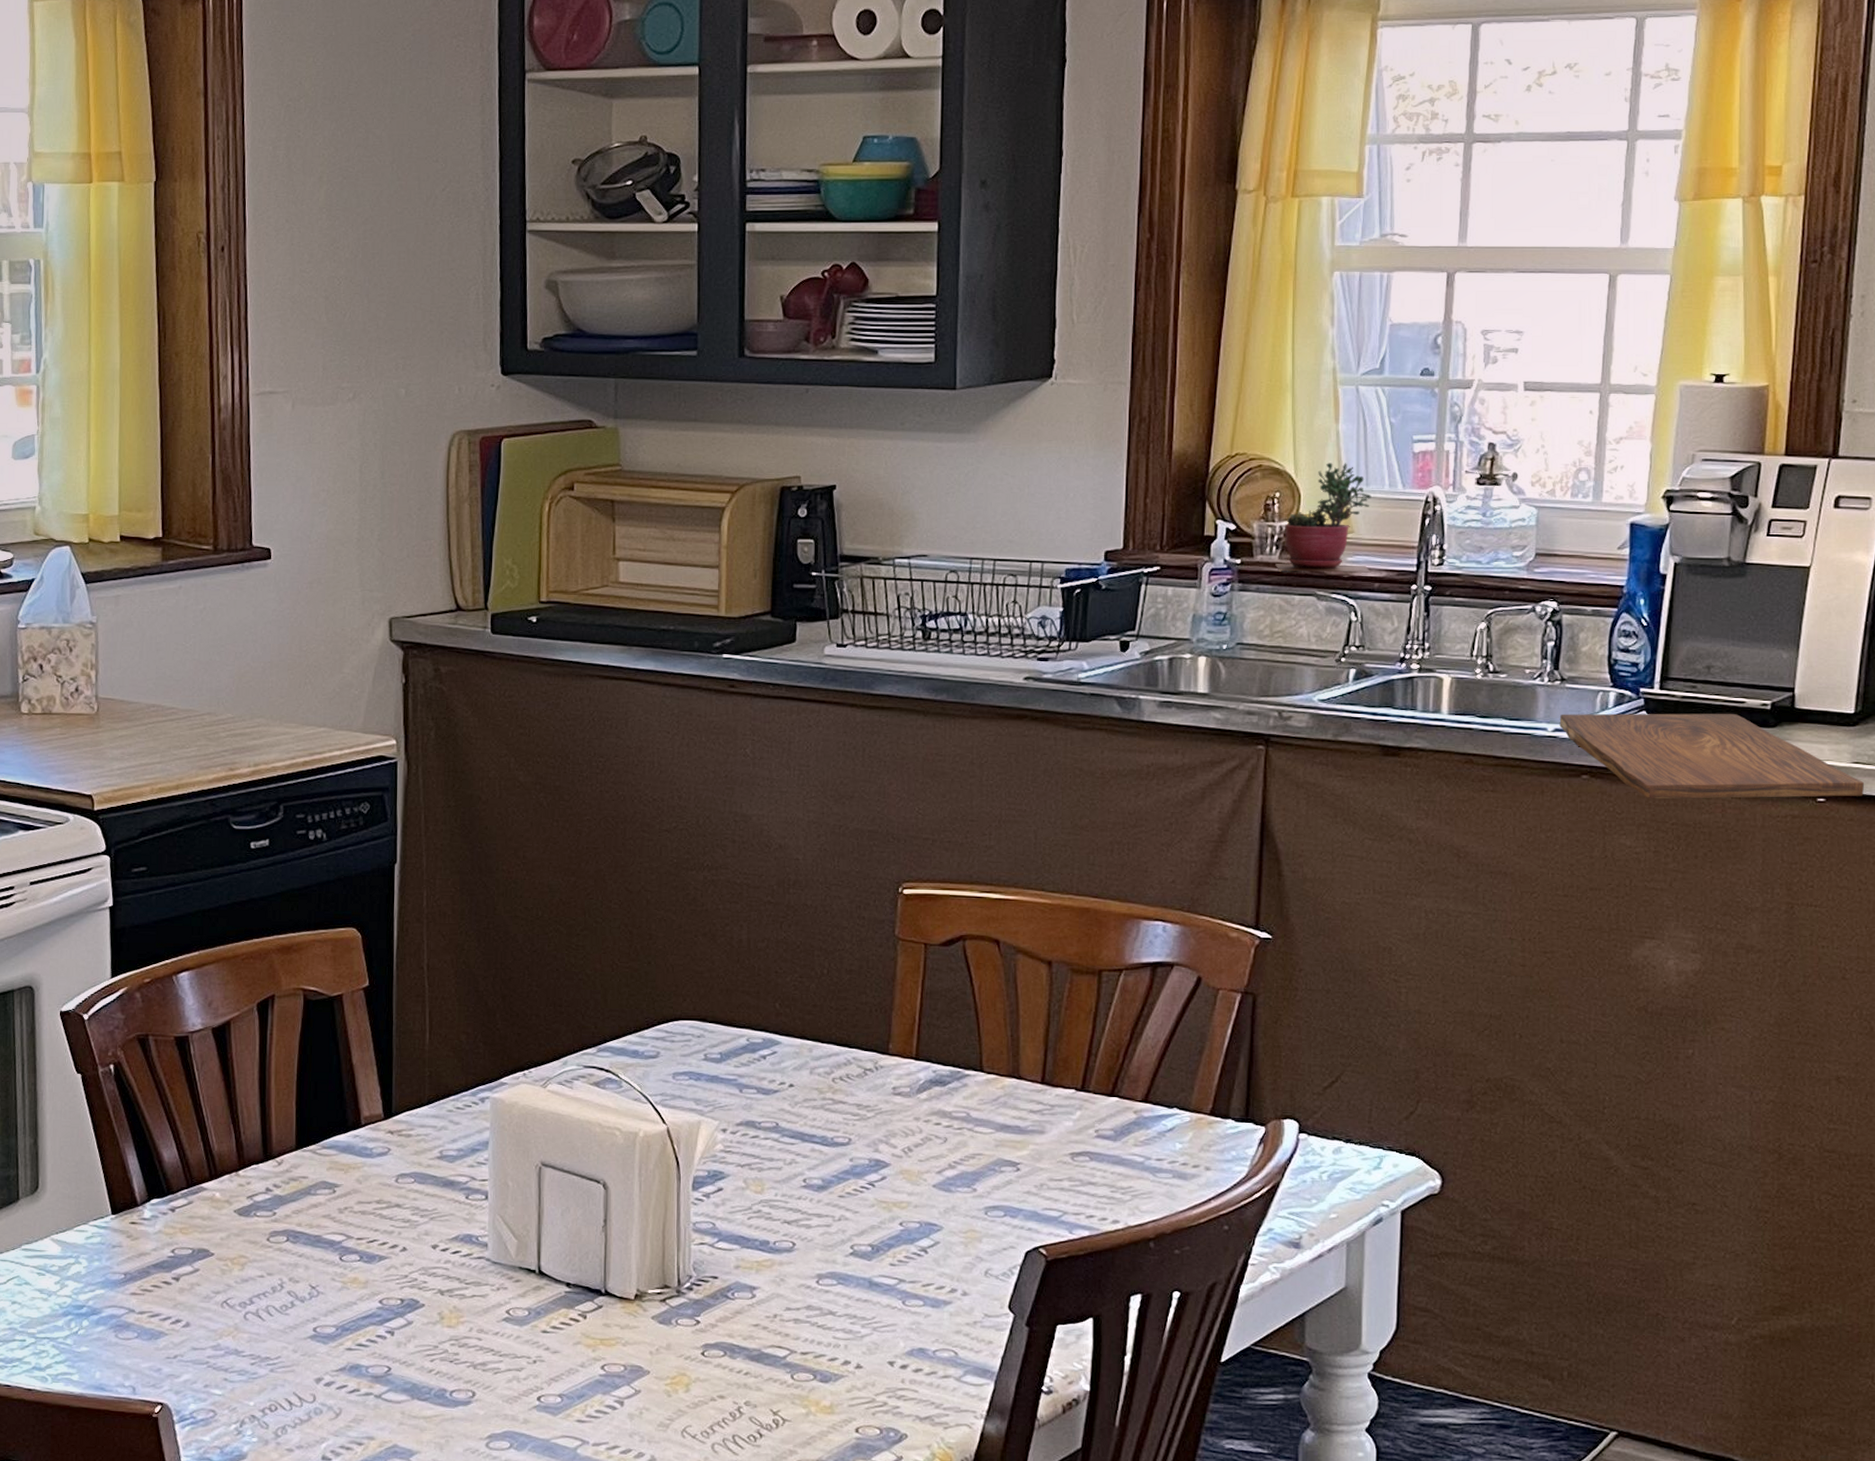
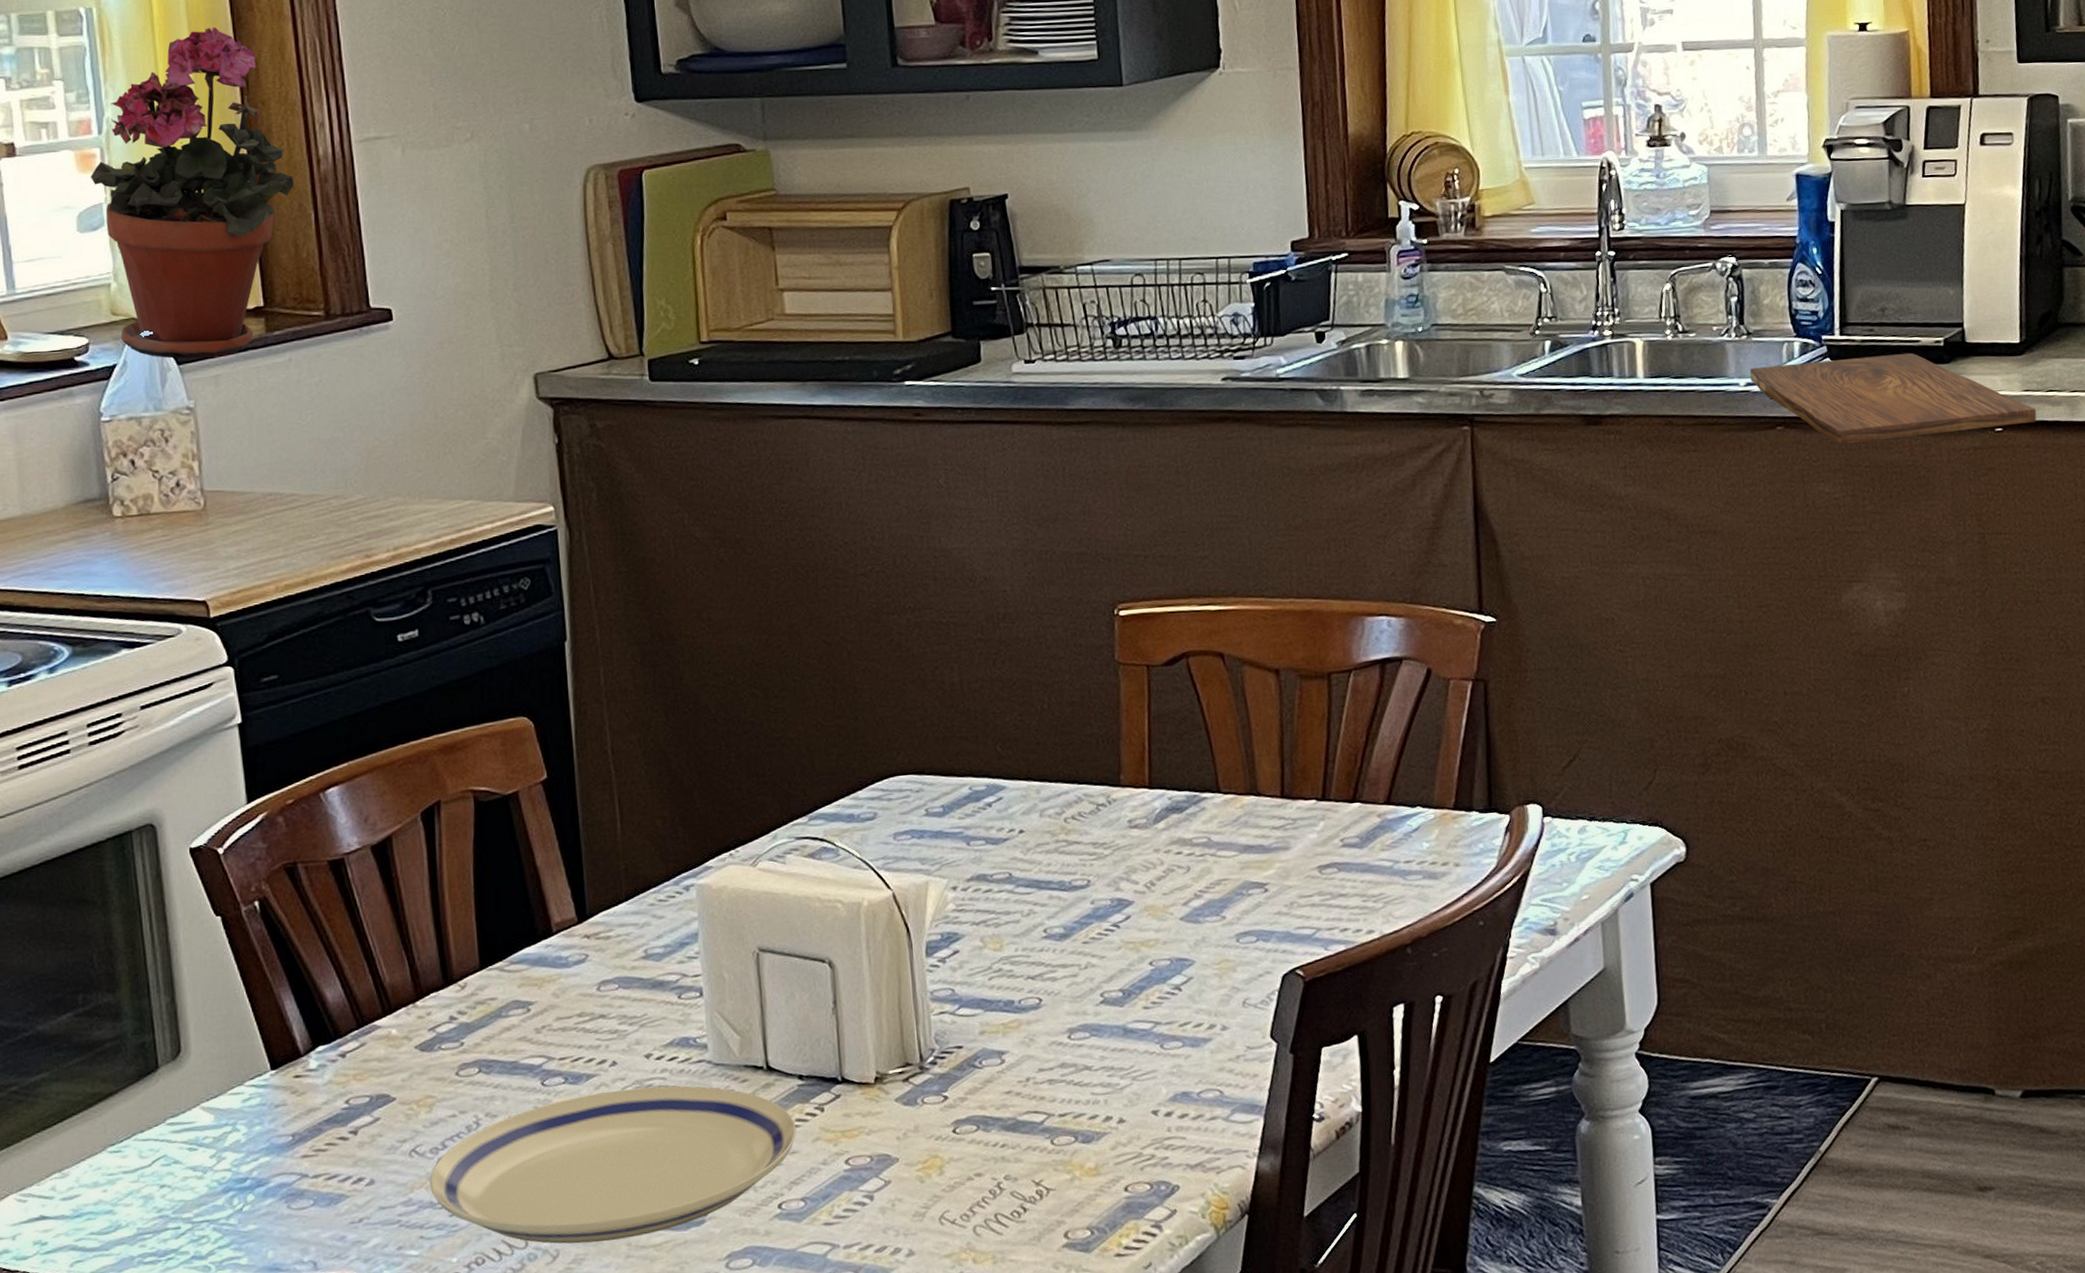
potted plant: none [27,282,197,579] -> present [90,26,294,359]
plate: none [236,1273,560,1407] -> present [429,1086,797,1244]
succulent plant: present [1275,463,1372,573] -> none [1461,134,1556,248]

